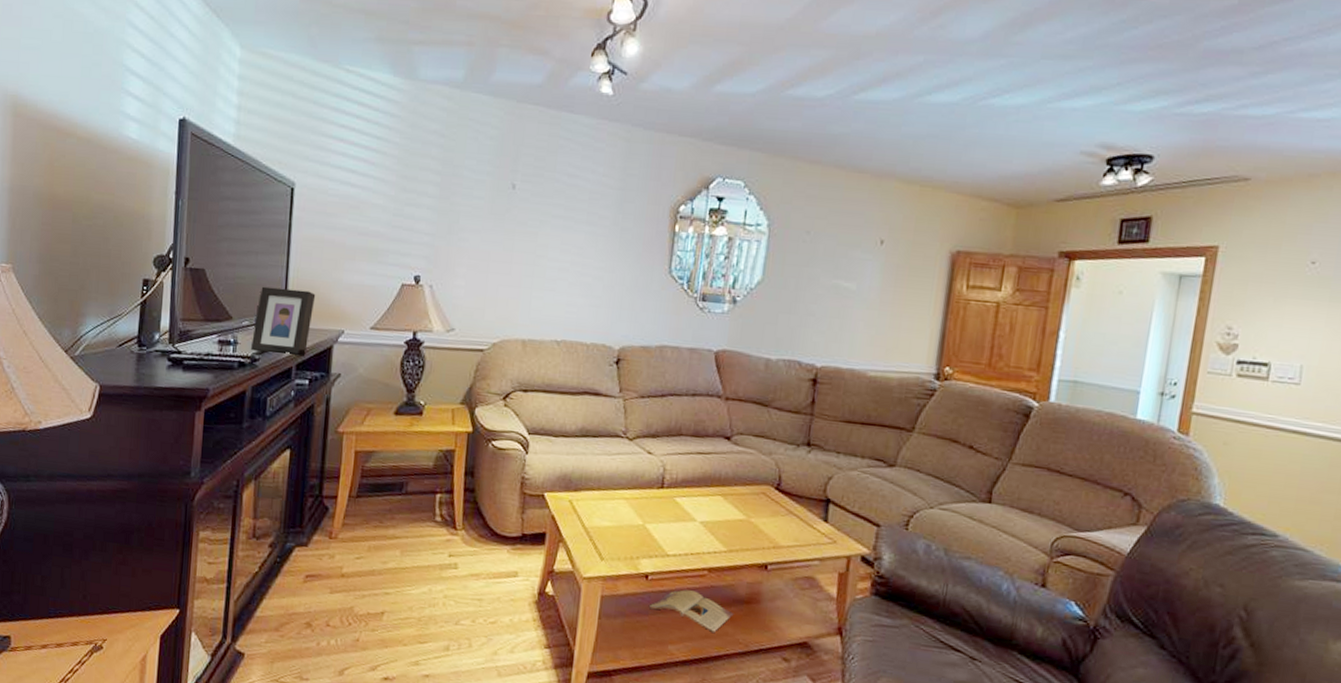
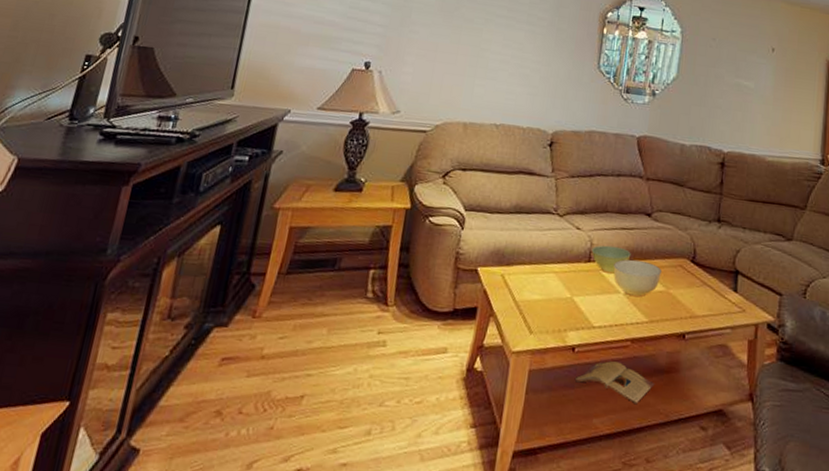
picture frame: present [251,286,316,357] -> none [192,66,266,134]
bowl: none [664,470,708,502] -> present [591,245,631,275]
bowl: none [688,485,742,526] -> present [613,259,661,298]

